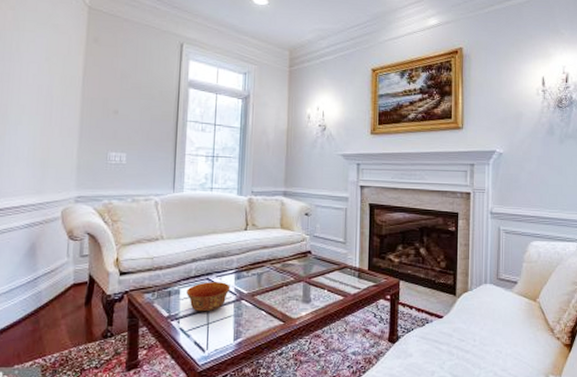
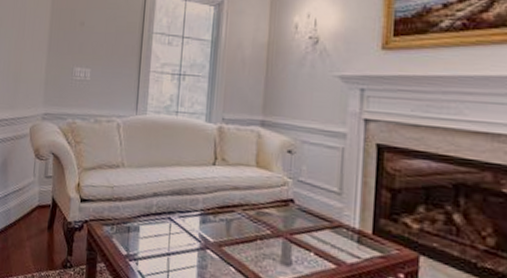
bowl: present [186,282,230,312] -> none [146,221,195,257]

